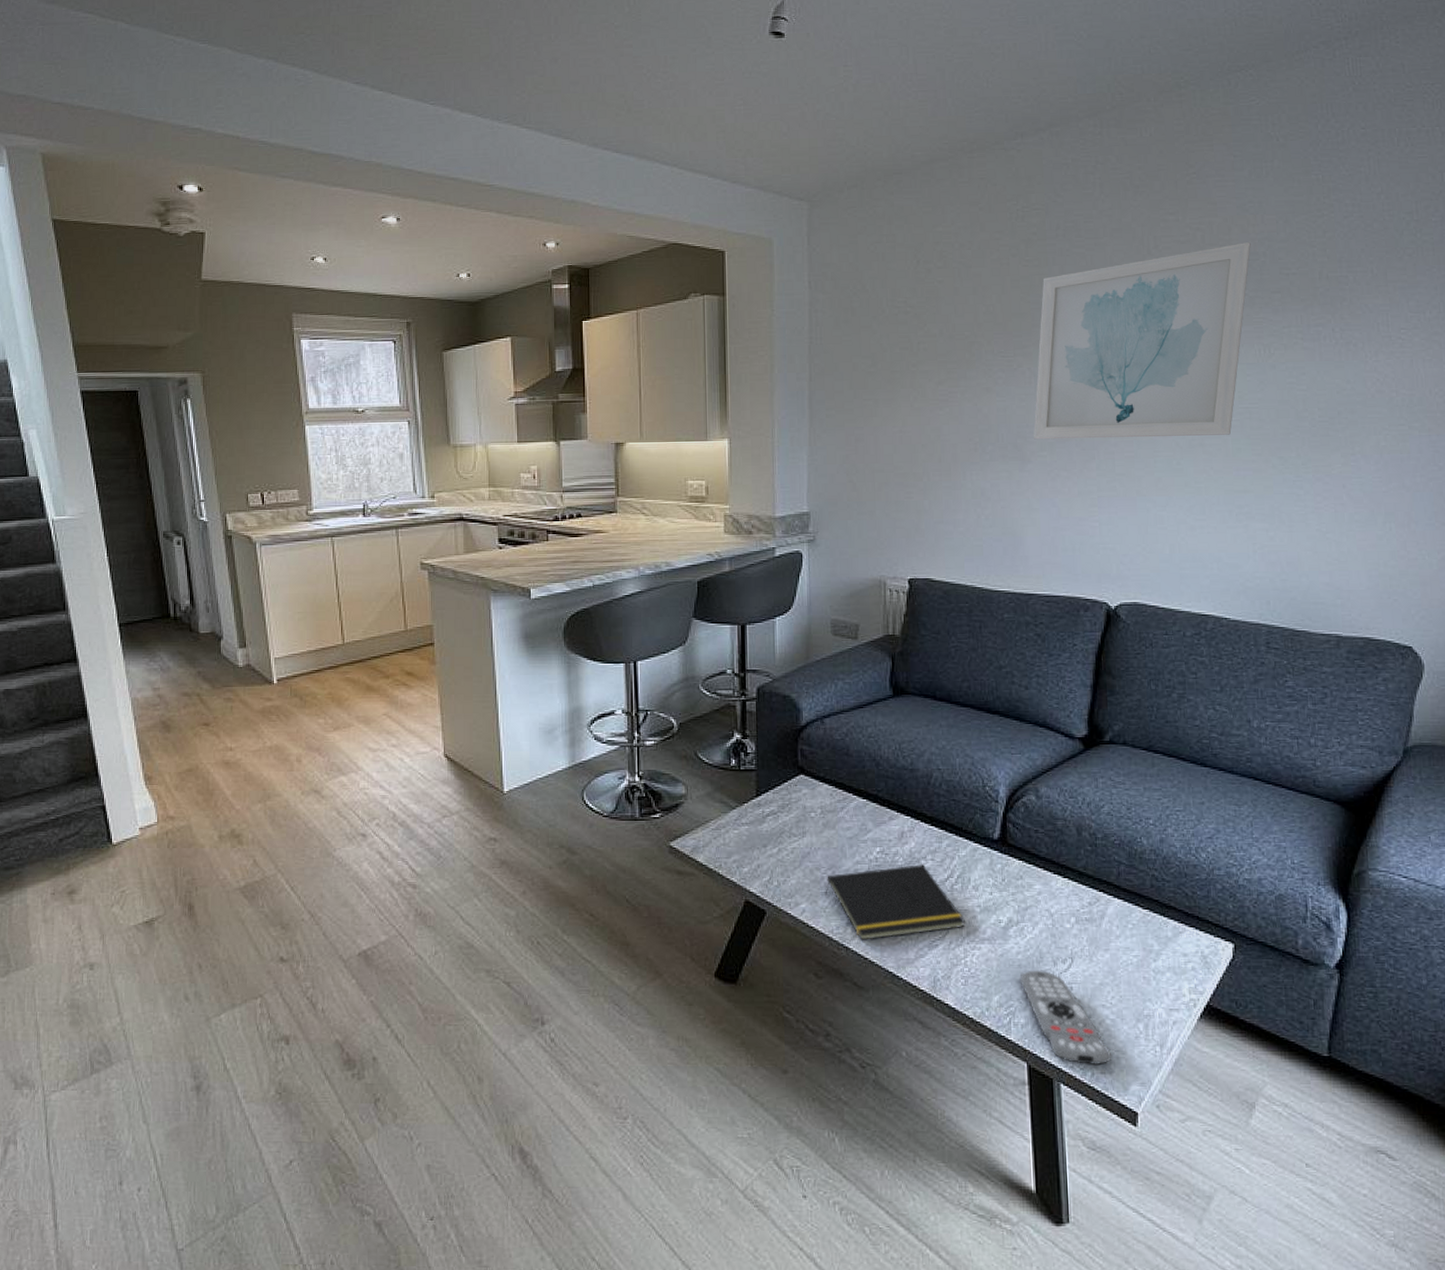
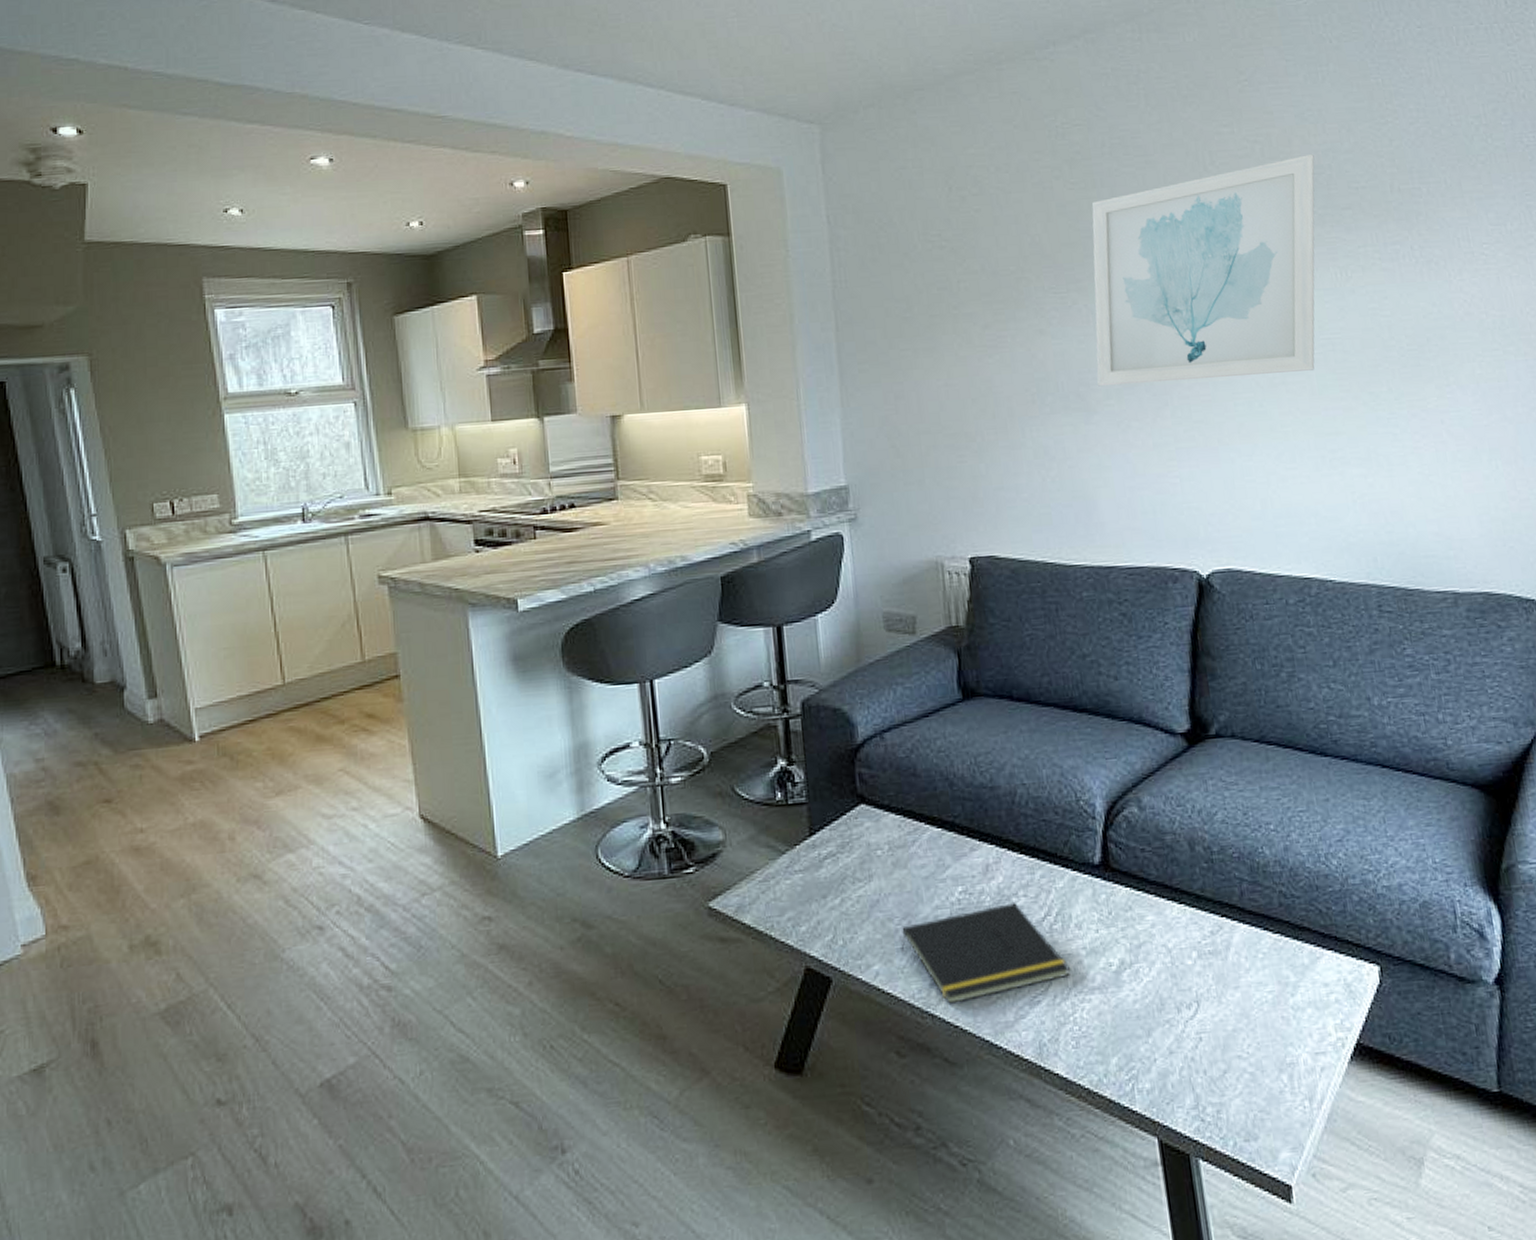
remote control: present [1020,970,1112,1064] -> none [1140,1020,1256,1132]

